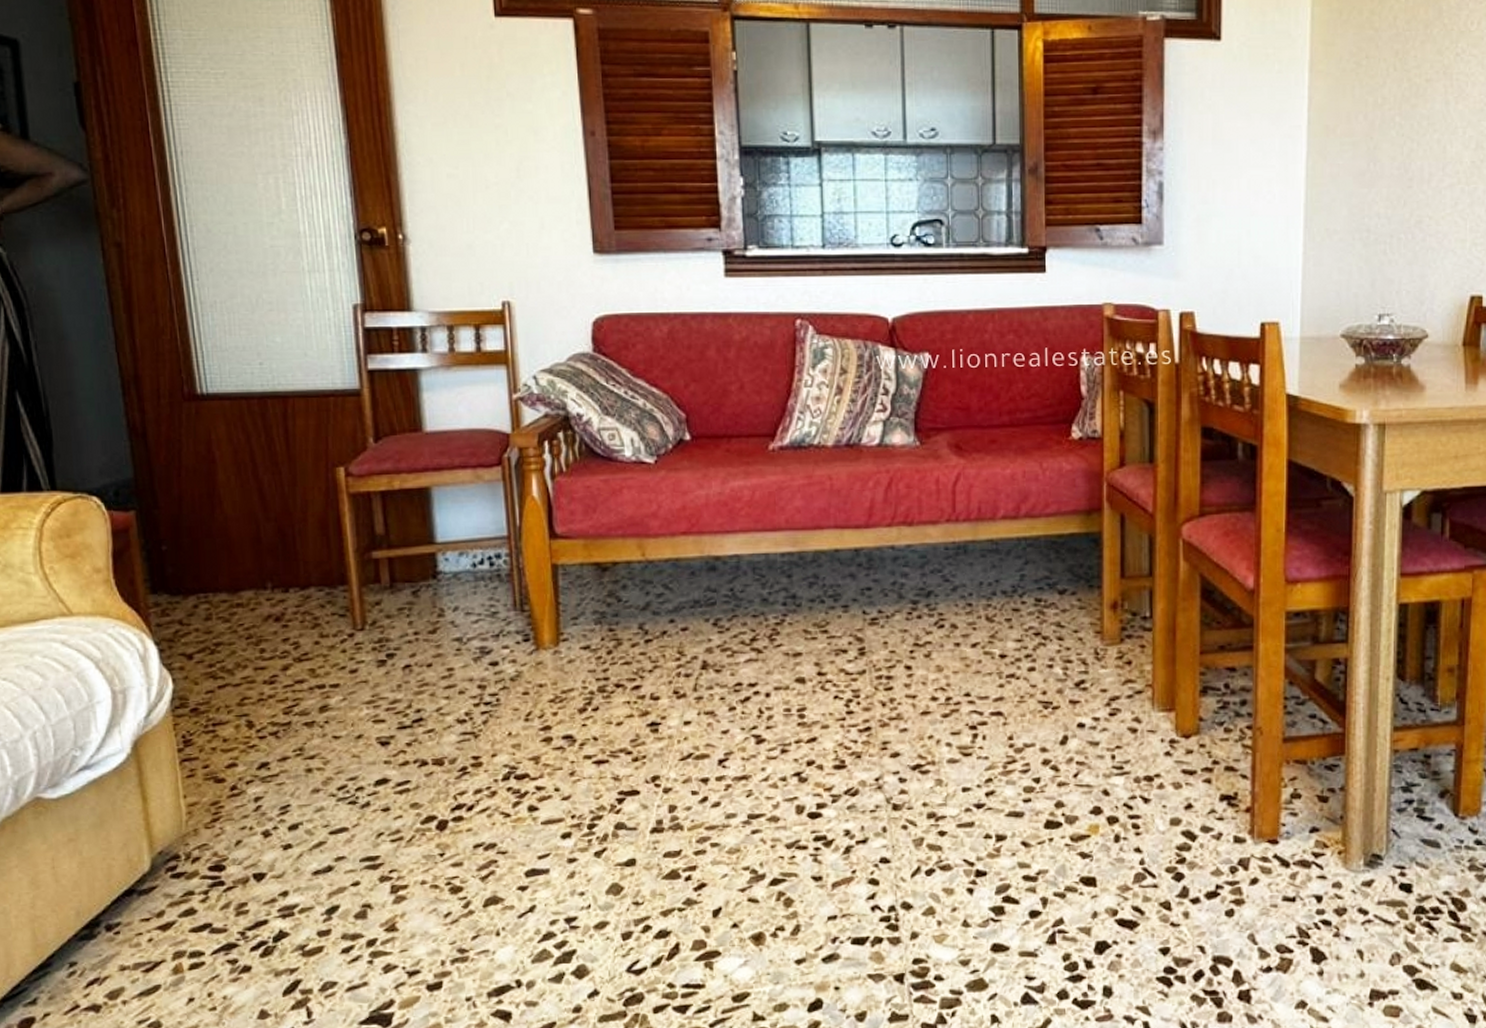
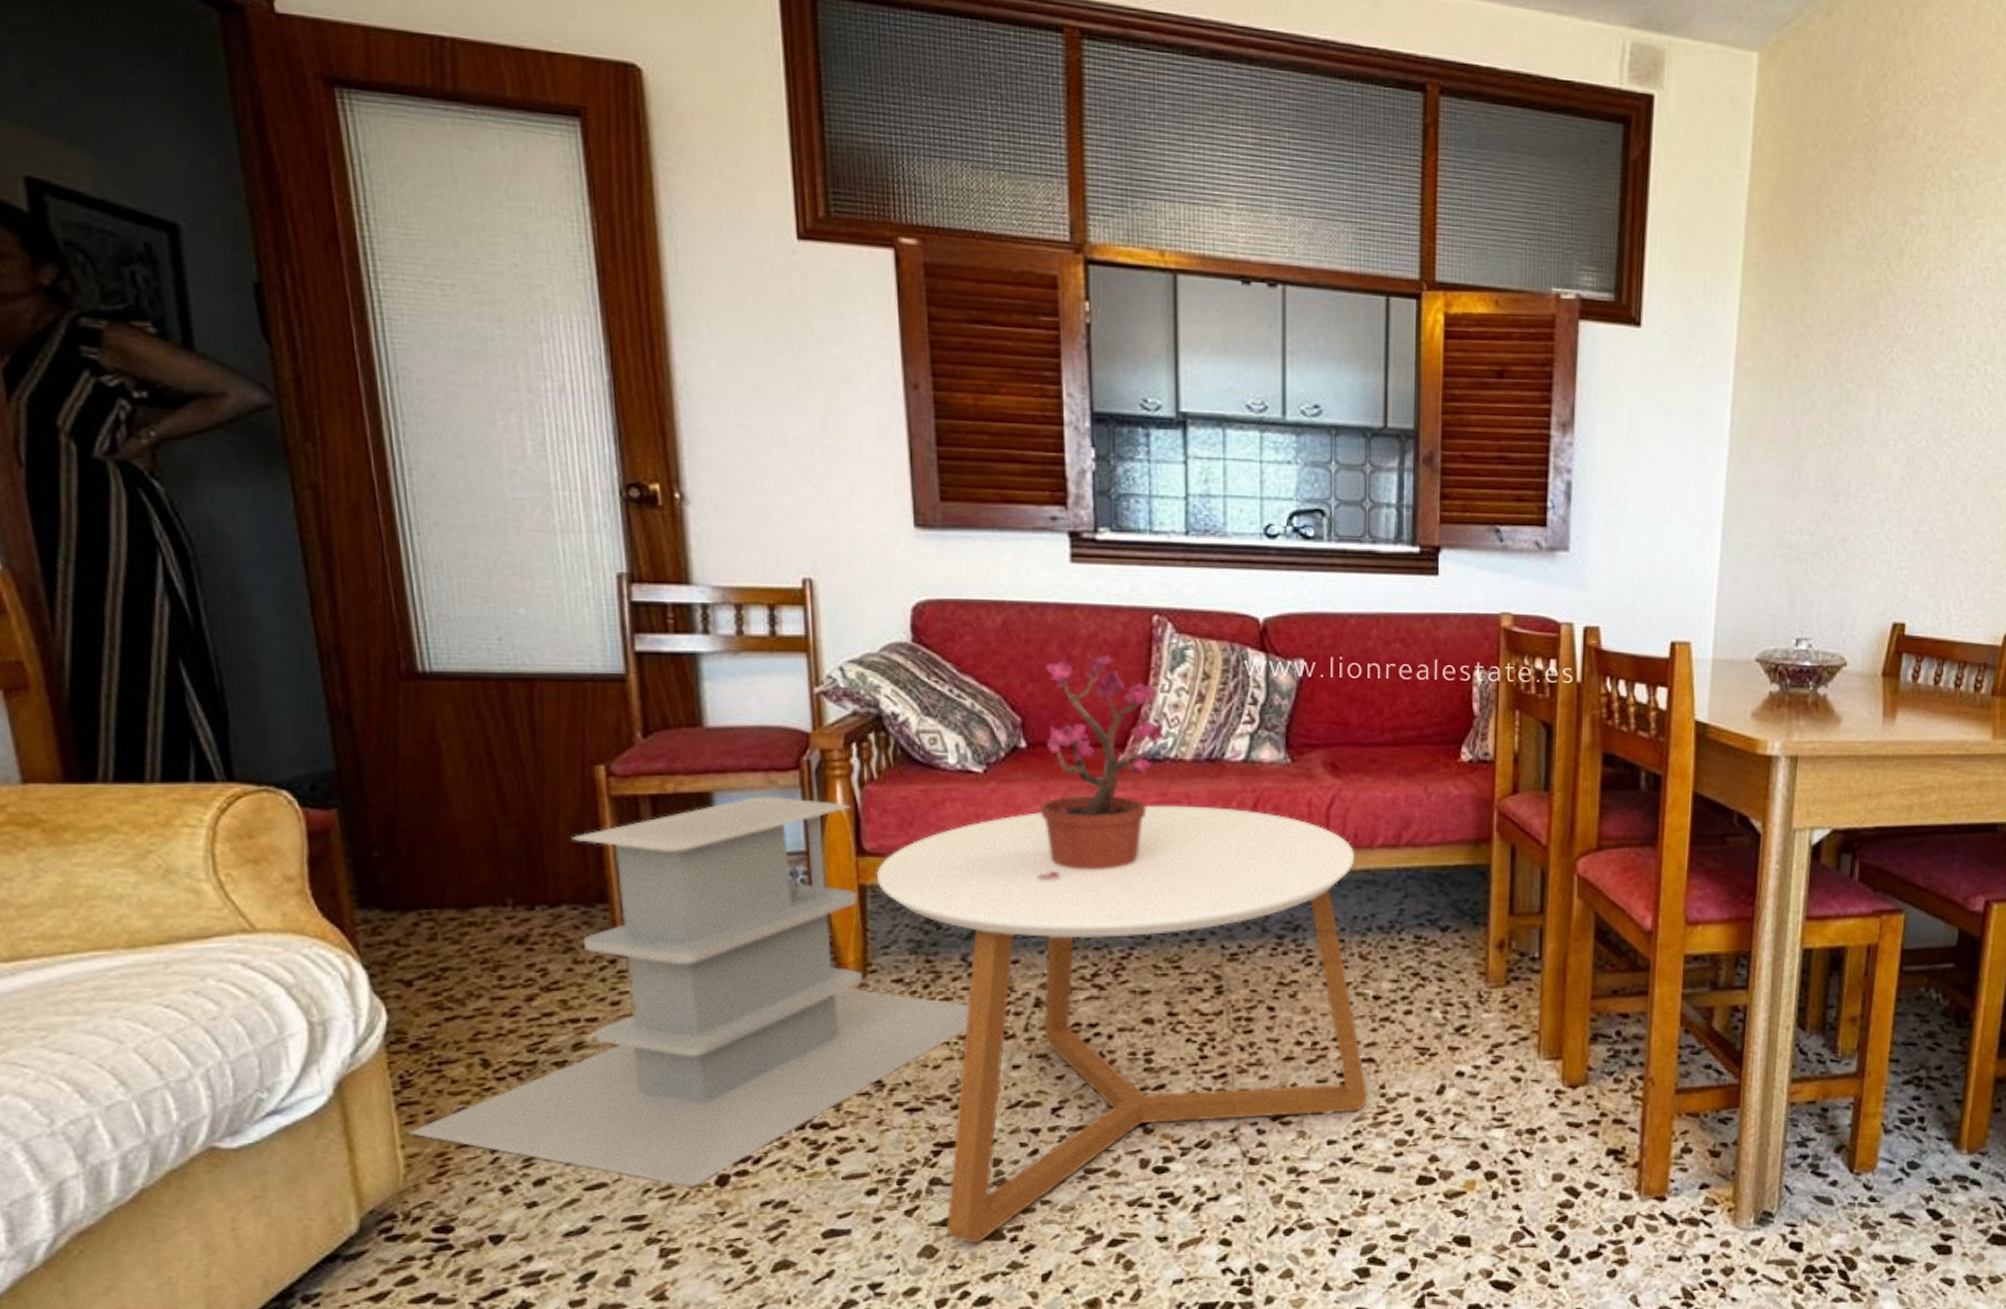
side table: none [189,490,647,831] -> present [407,797,970,1187]
coffee table: none [566,486,998,883] -> present [876,805,1368,1245]
potted plant: none [702,355,812,556] -> present [1037,654,1169,879]

